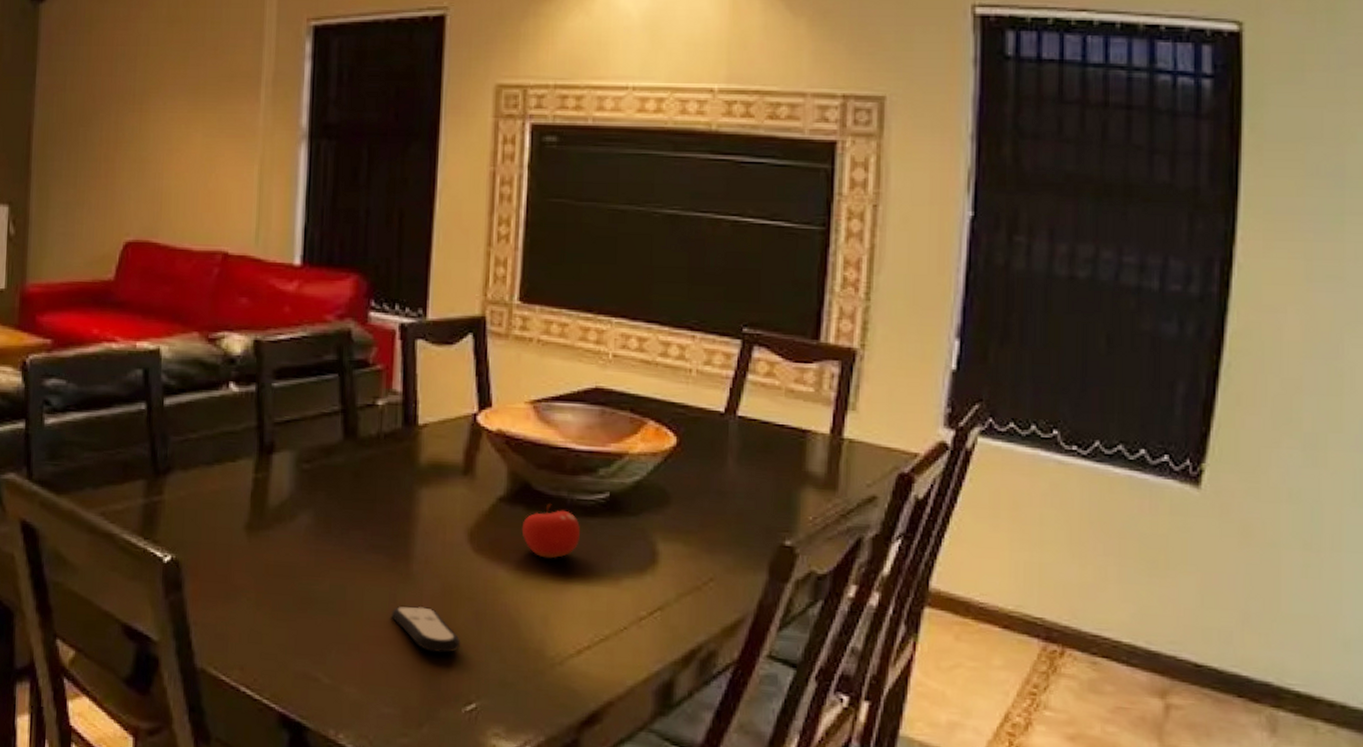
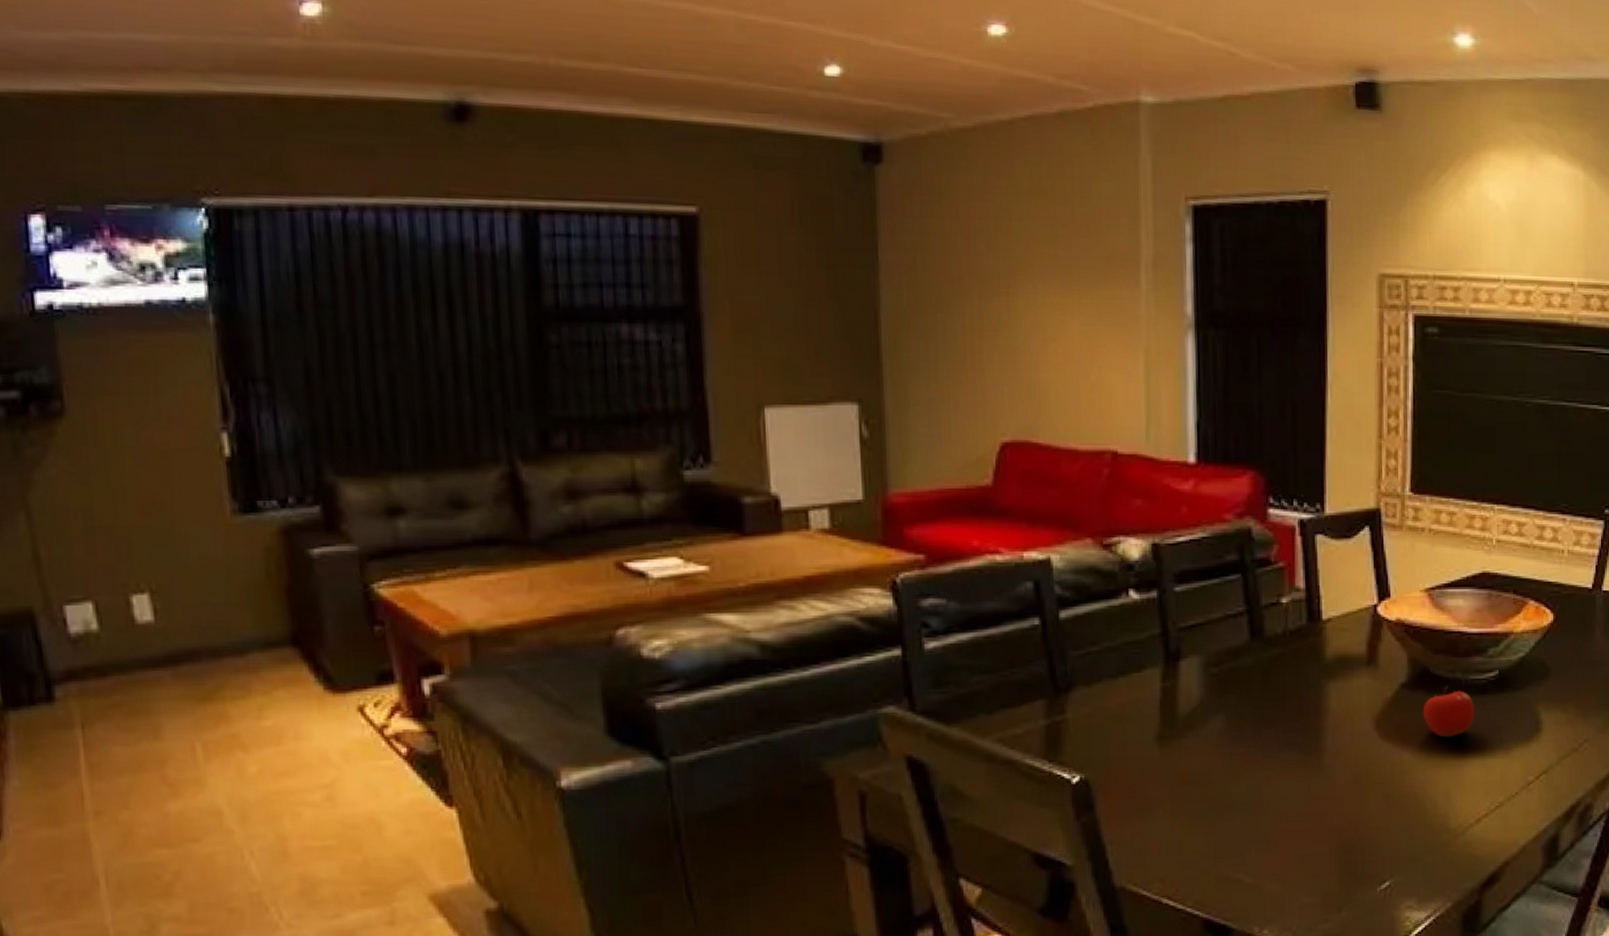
remote control: present [392,605,461,653] -> none [1307,796,1373,839]

